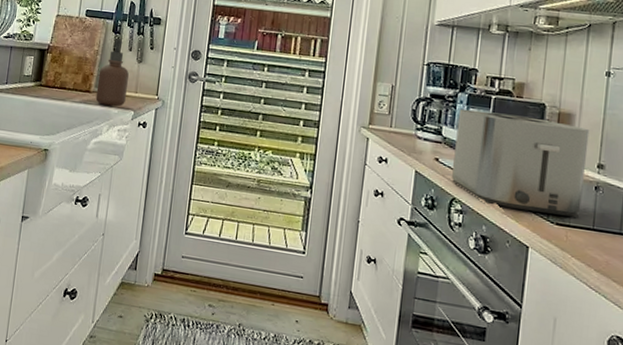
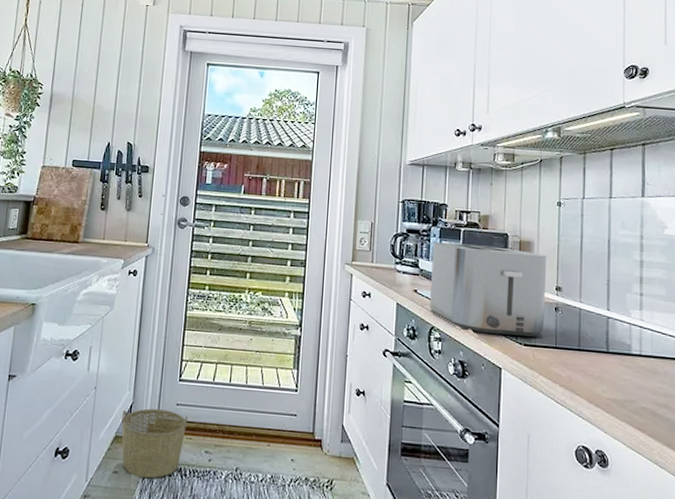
soap dispenser: present [95,38,129,107] -> none [84,188,118,256]
basket: none [127,258,193,327] -> present [121,408,189,479]

